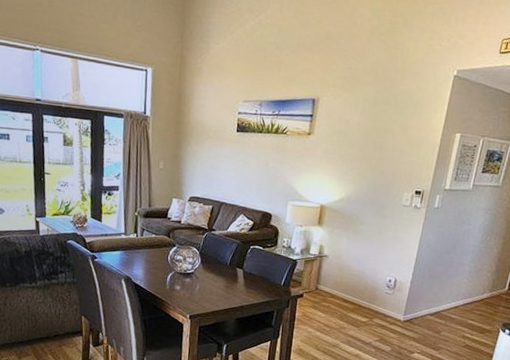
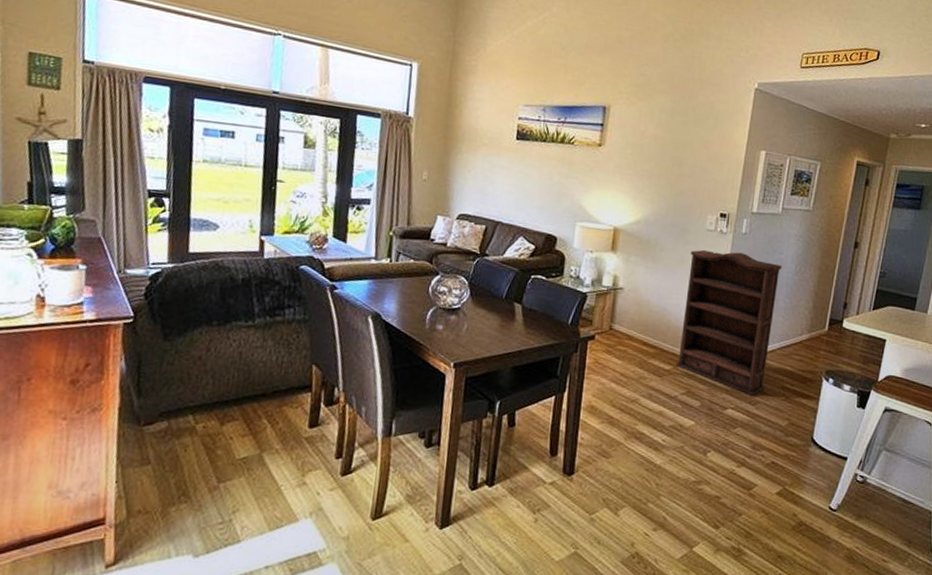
bookshelf: none [371,222,470,343] -> present [676,249,782,396]

